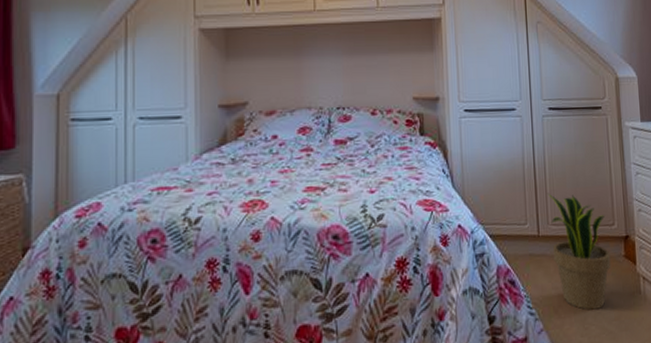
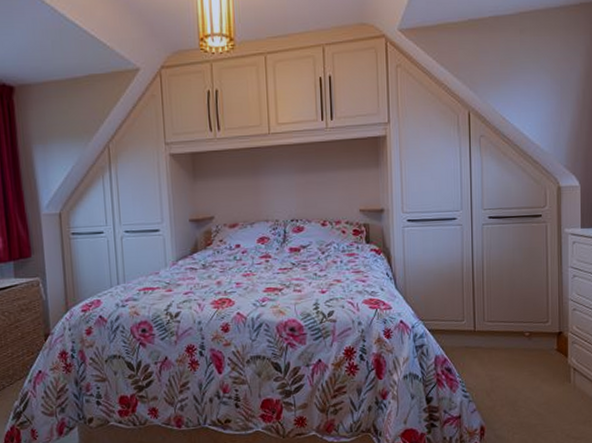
potted plant: present [548,193,611,310] -> none [485,293,543,395]

